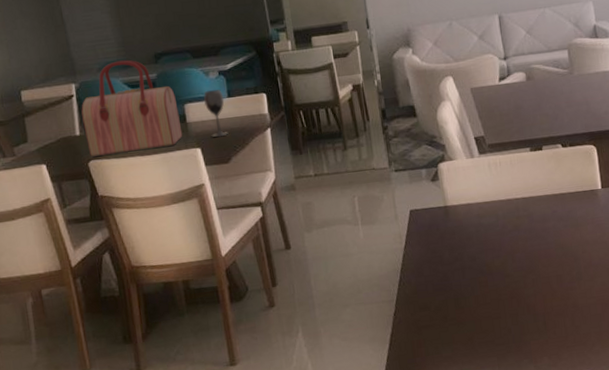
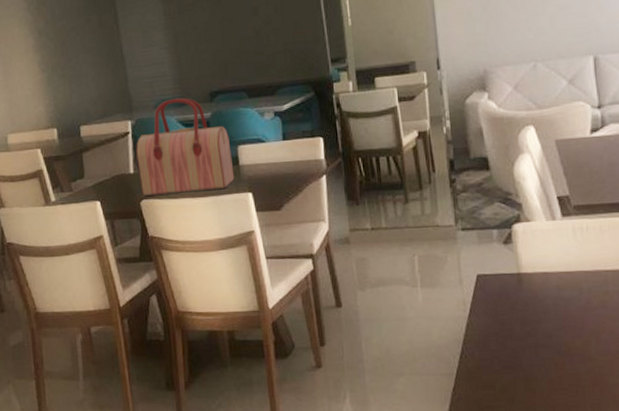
wine glass: present [203,89,229,138] -> none [257,131,282,183]

